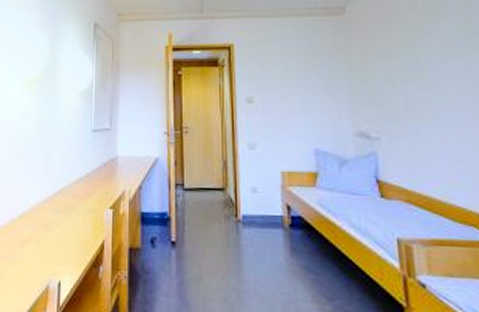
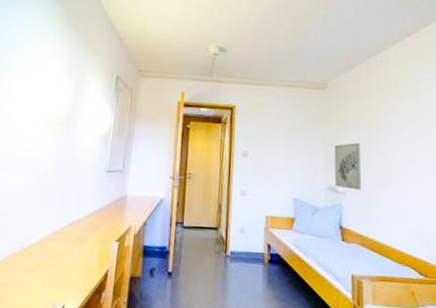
wall art: none [360,77,402,134] -> present [334,143,362,190]

